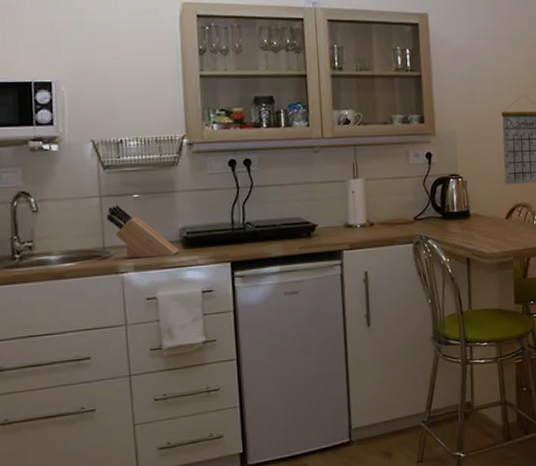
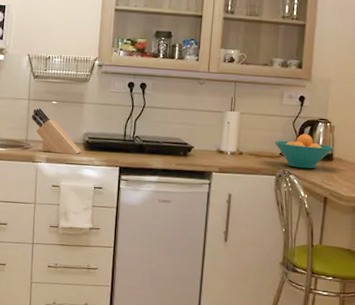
fruit bowl: none [406,193,469,232] -> present [274,133,334,169]

